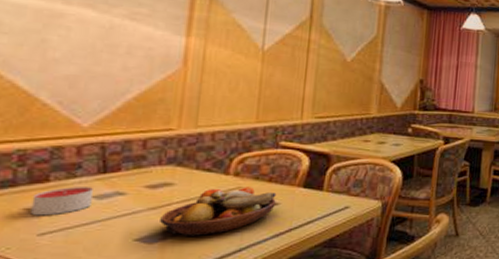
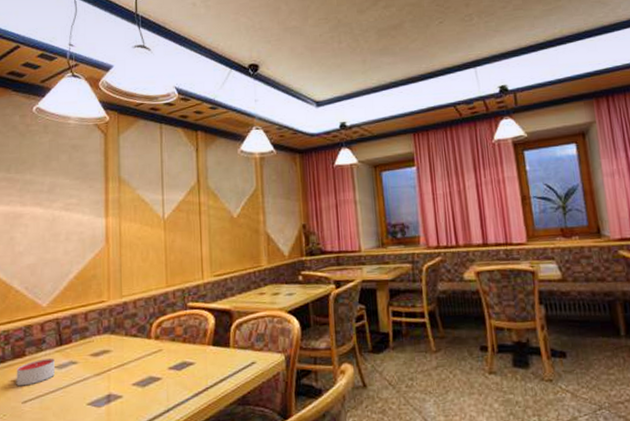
fruit bowl: present [160,187,277,236] -> none [104,348,192,399]

